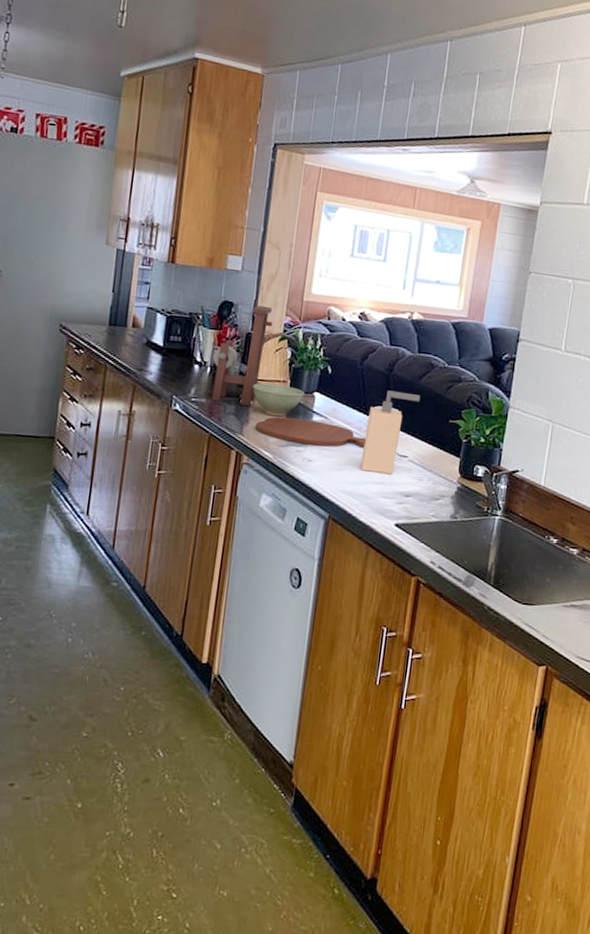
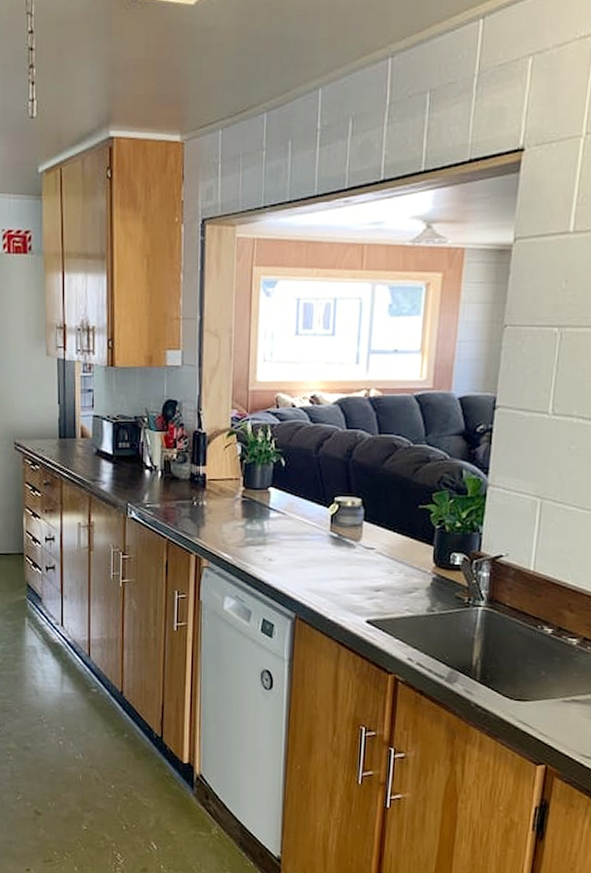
paper towel holder: present [212,305,273,407] -> none [163,400,219,509]
bowl: present [252,383,305,417] -> none [205,482,259,517]
cutting board: present [255,416,366,448] -> none [212,516,328,544]
soap dispenser: present [360,390,421,475] -> none [324,478,385,569]

